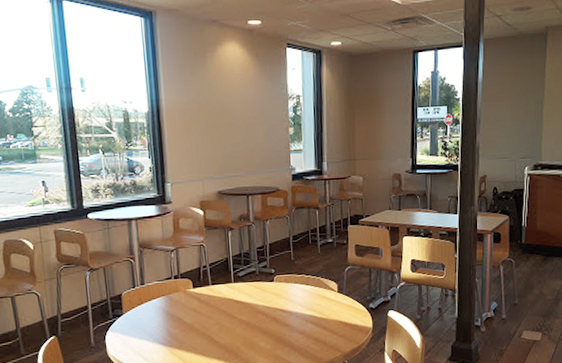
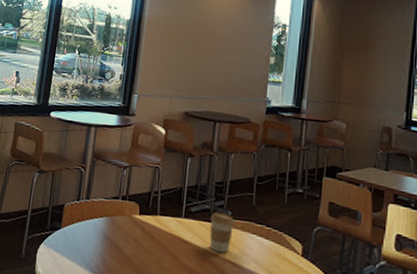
coffee cup: none [257,271,279,305] -> present [209,211,235,253]

